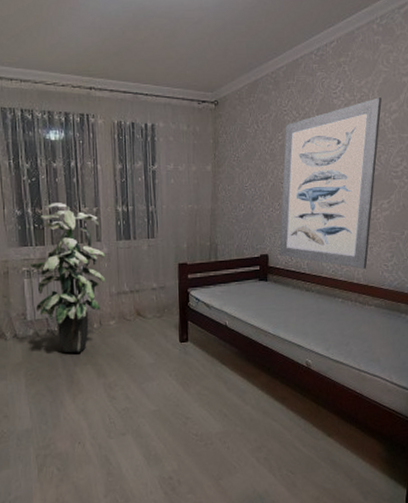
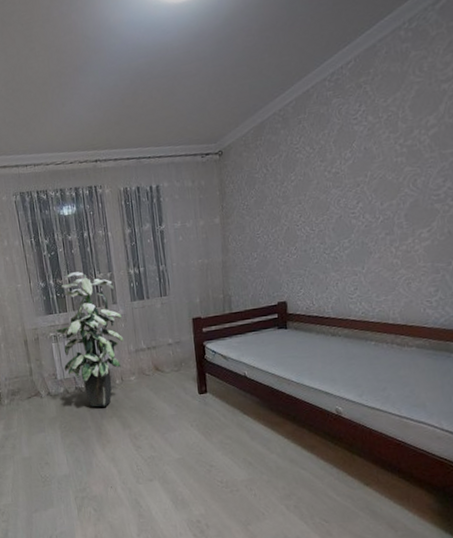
wall art: present [279,97,382,269] -> none [298,113,415,308]

